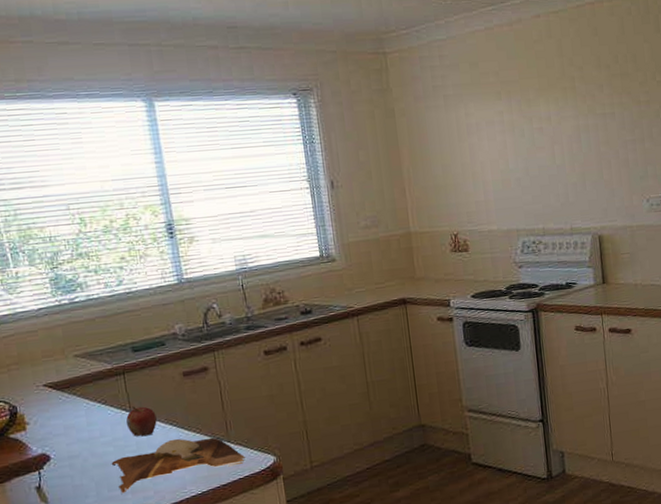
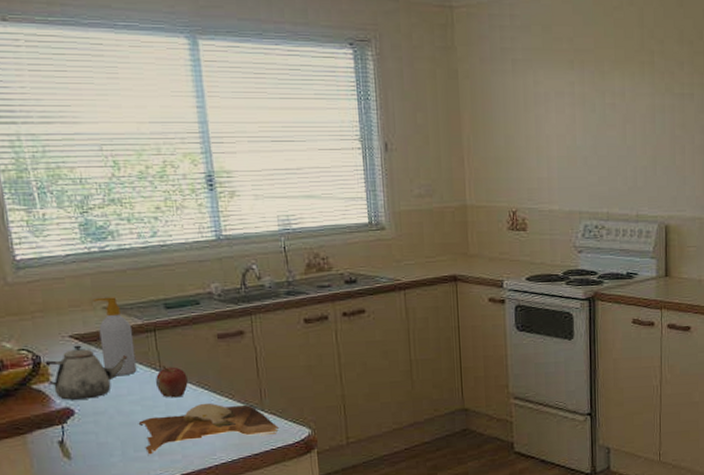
teapot: none [20,393,100,447] -> present [43,345,128,400]
soap bottle: none [64,344,108,420] -> present [92,297,137,376]

